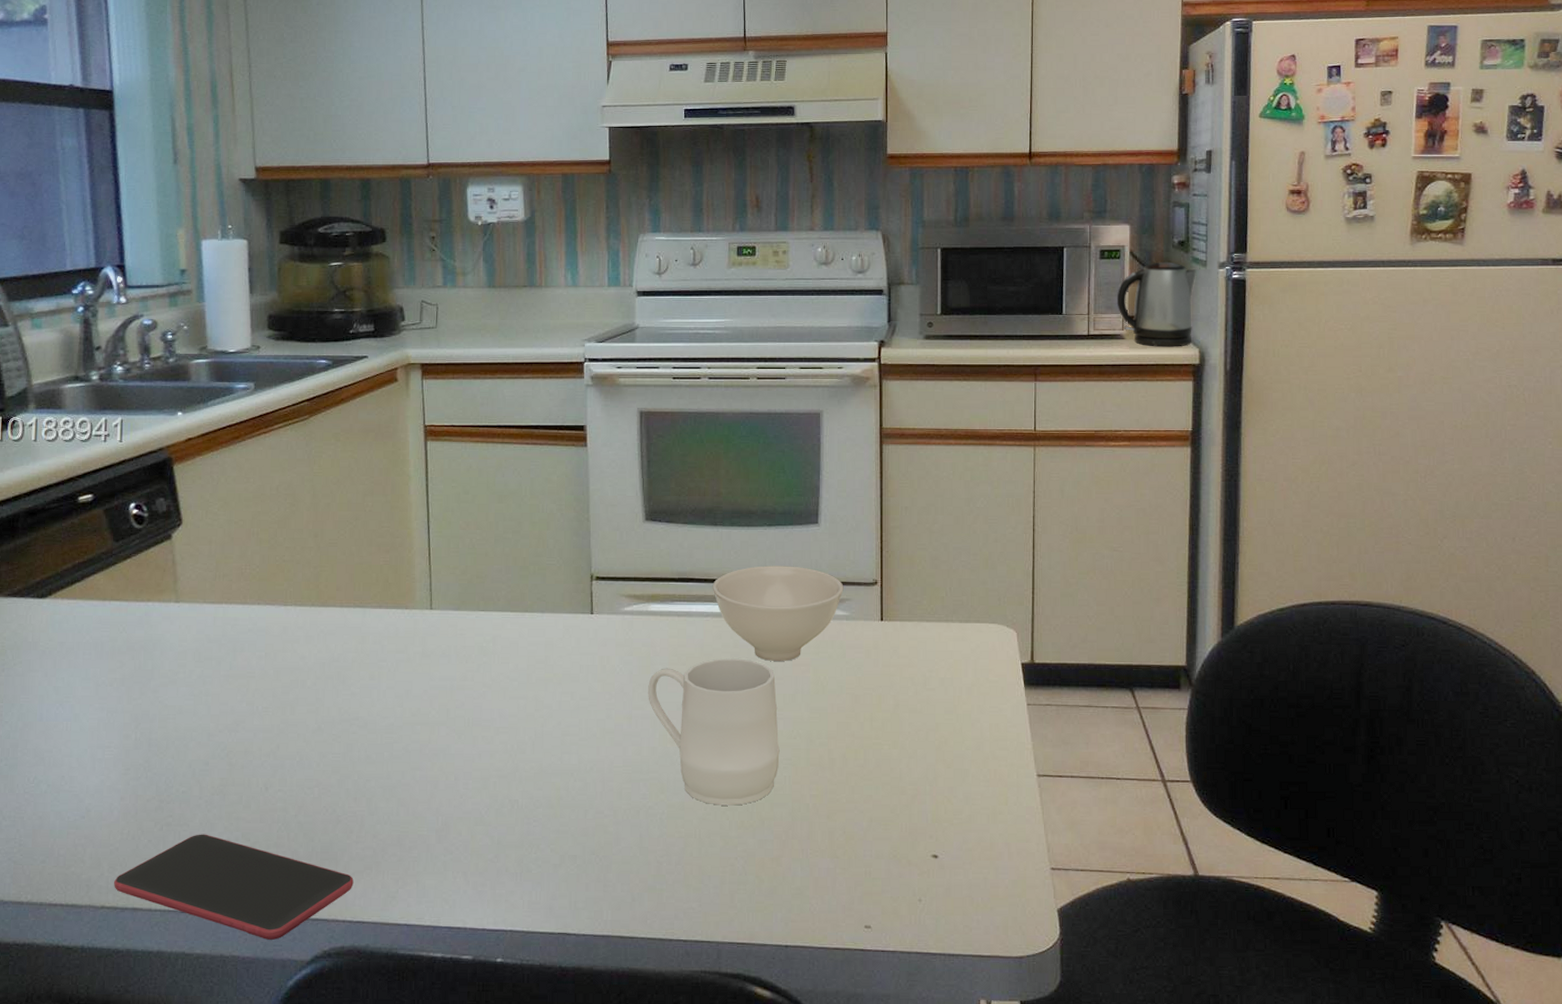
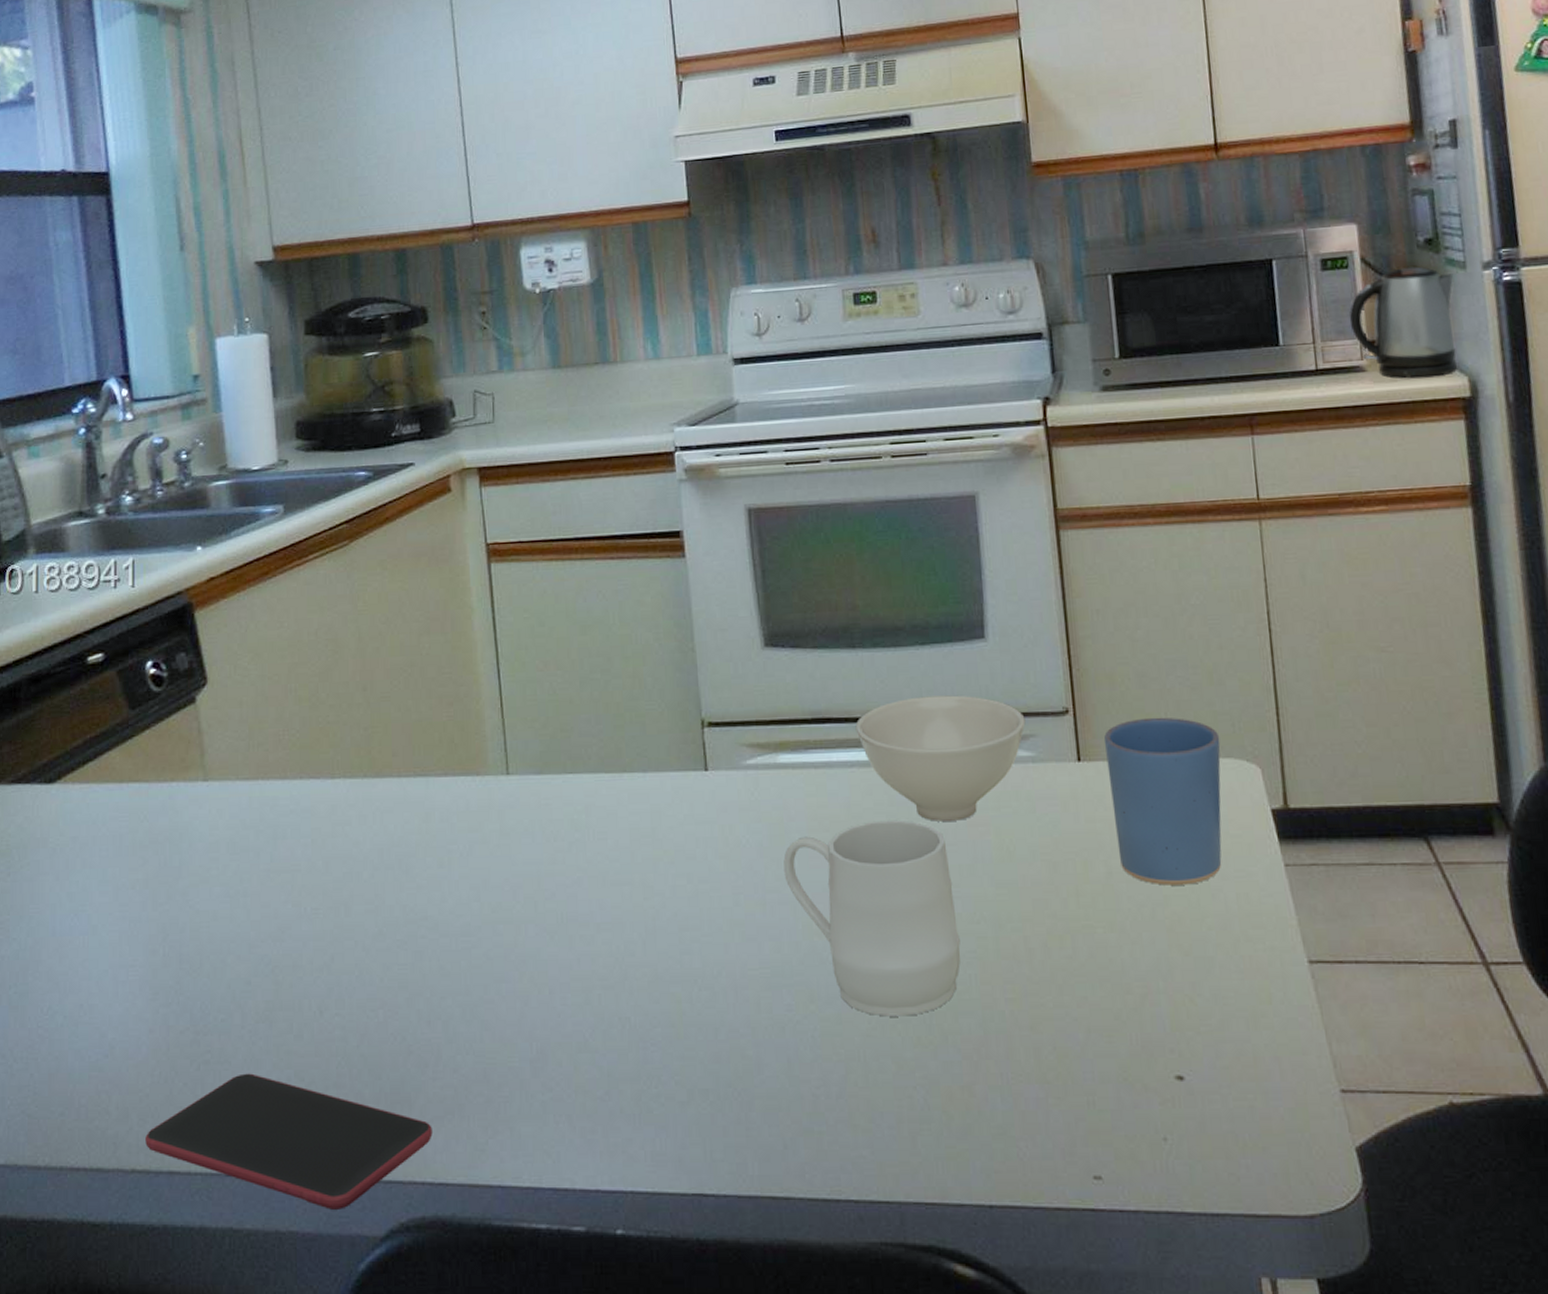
mug: none [902,590,989,716] -> present [1103,717,1222,886]

